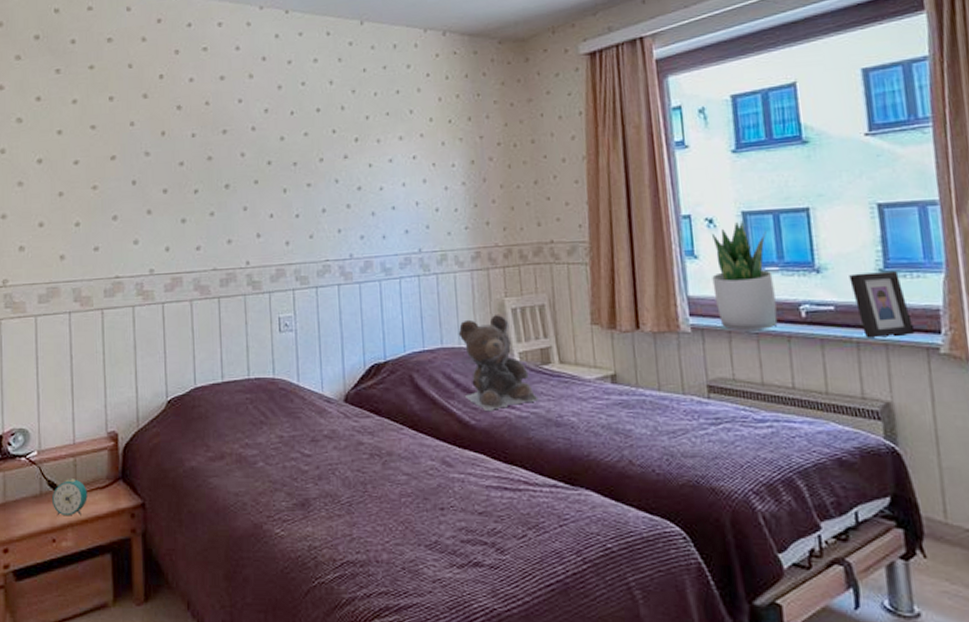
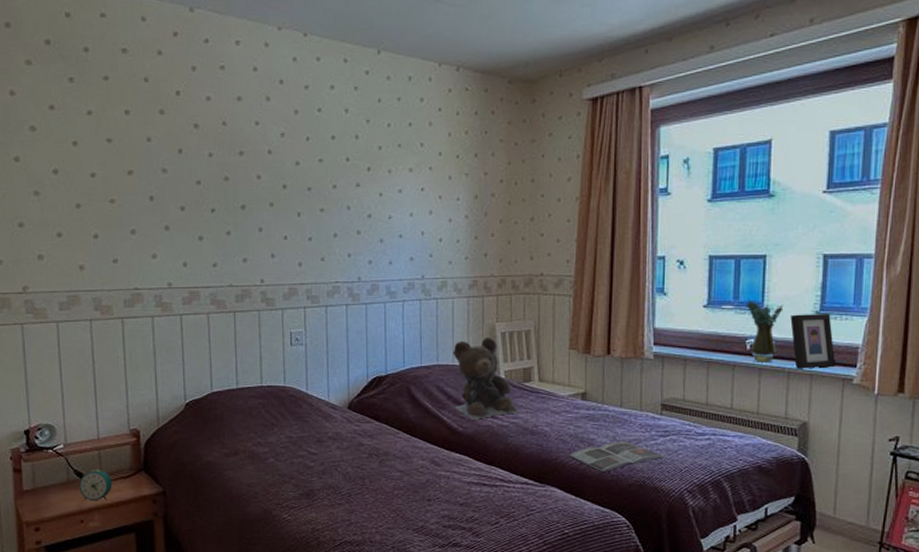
magazine: none [603,432,718,471] -> present [569,441,664,473]
planter: present [711,221,778,332] -> none [676,264,728,360]
vase: none [794,257,840,332] -> present [746,298,784,362]

